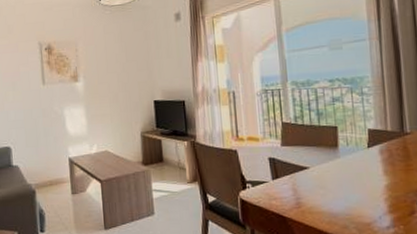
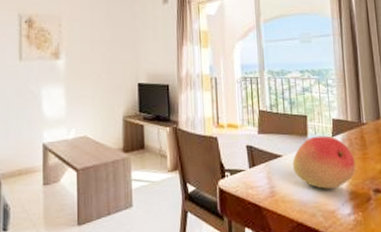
fruit: none [320,147,396,201] -> present [292,135,356,189]

